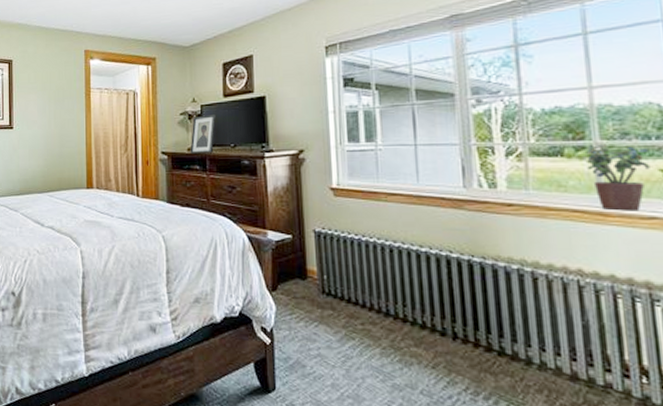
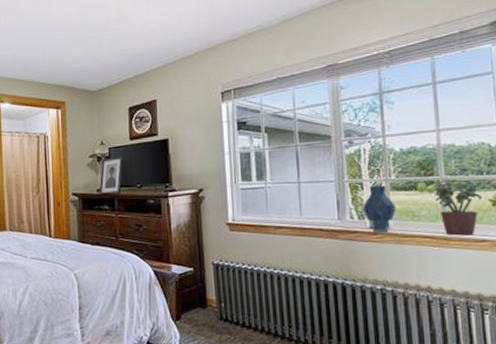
vase: none [493,150,537,205] -> present [362,185,396,234]

